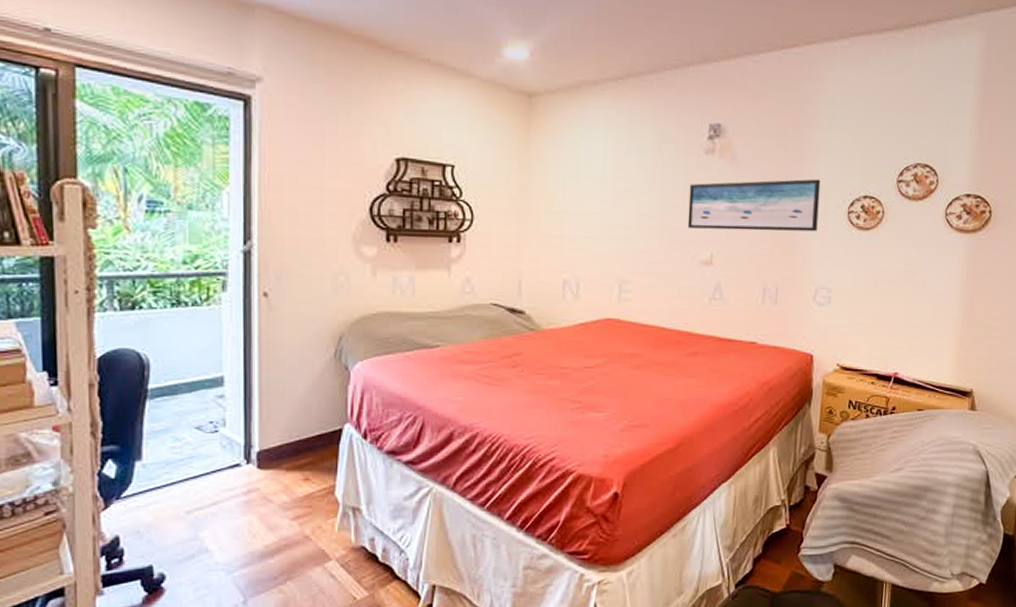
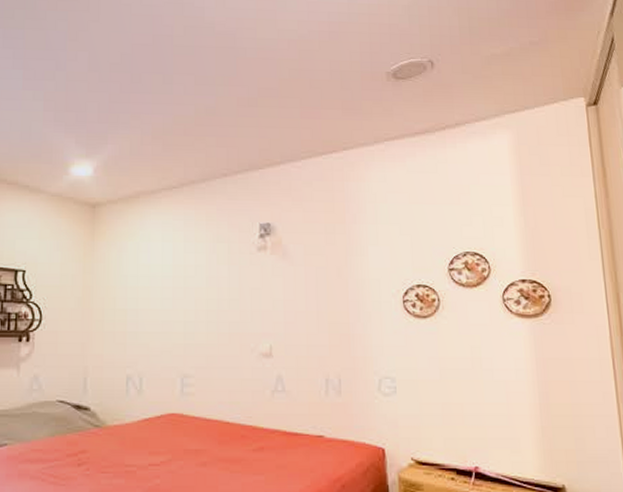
wall art: present [687,179,821,232] -> none [244,270,374,322]

